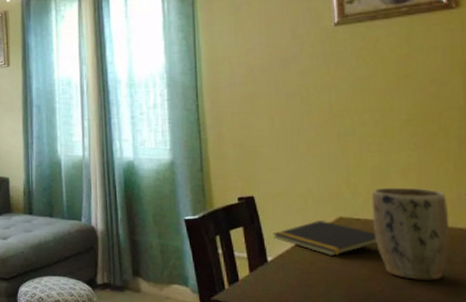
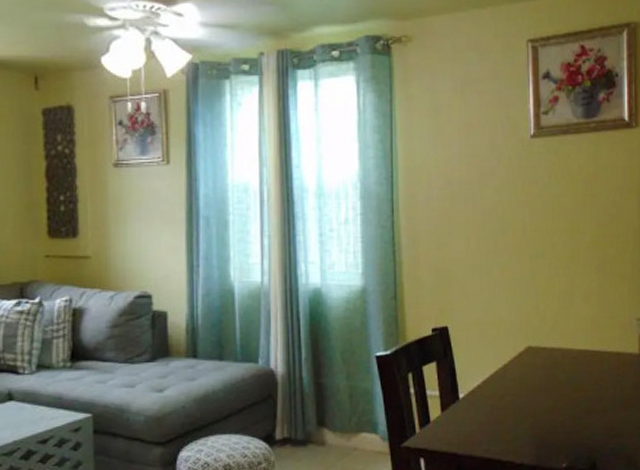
notepad: present [272,220,378,257] -> none [465,350,561,390]
plant pot: present [371,187,450,282] -> none [557,312,622,409]

